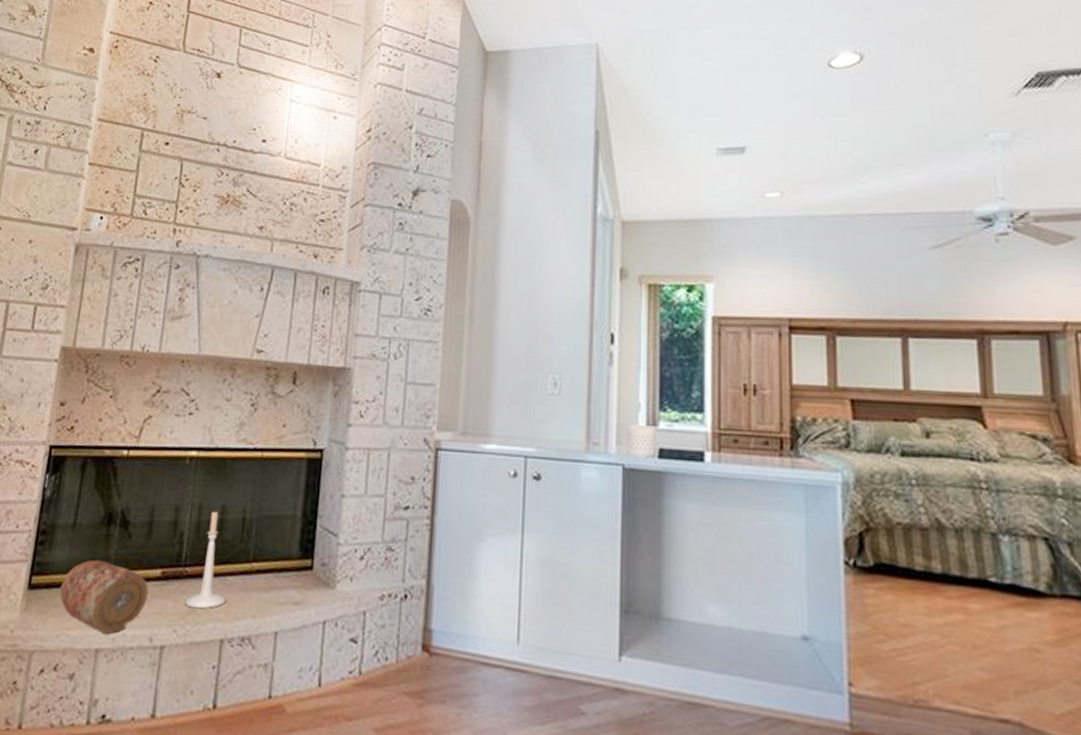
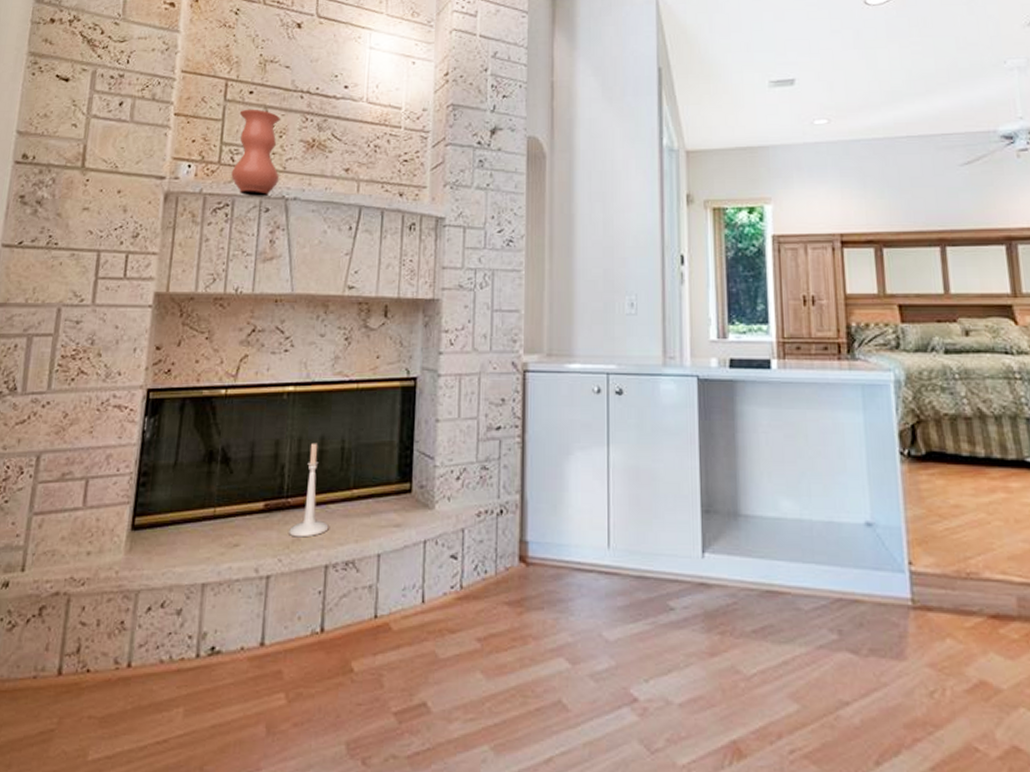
decorative log: present [60,559,149,634] -> none [164,497,252,568]
vase: none [143,160,195,253] -> present [231,109,280,197]
mug: present [626,425,657,458] -> none [699,338,728,368]

